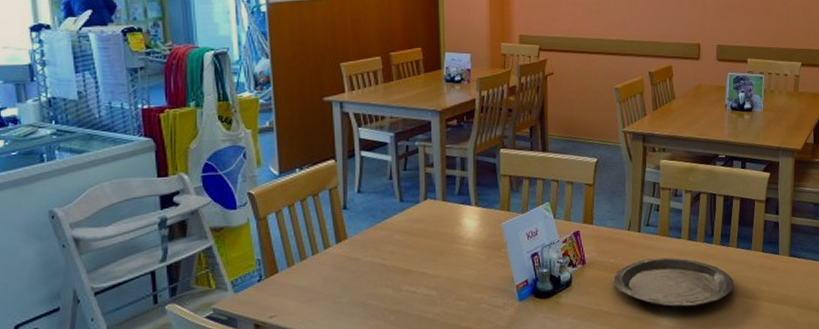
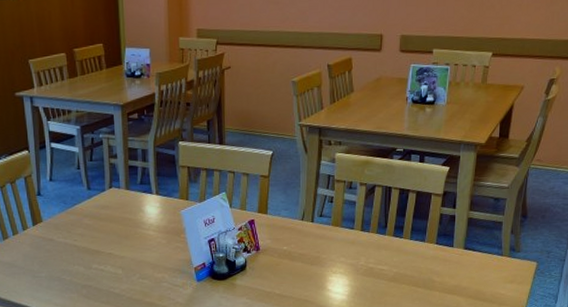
plate: present [613,257,734,307] -> none [286,246,405,293]

